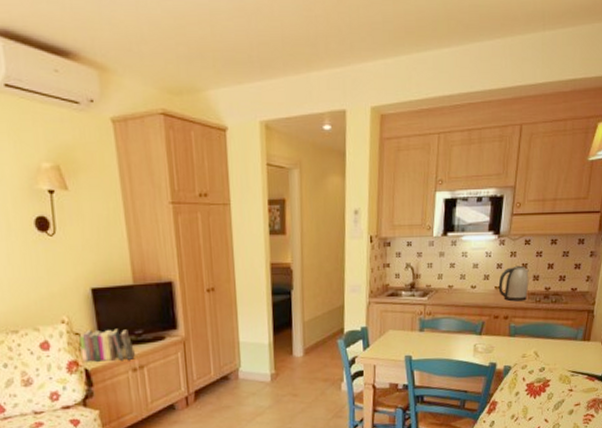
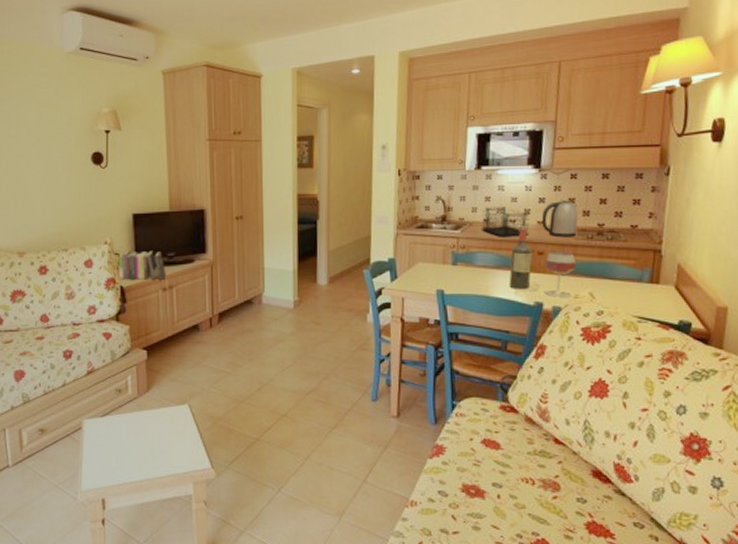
dish rack: none [447,273,488,303] -> present [482,206,530,237]
wine bottle: none [468,292,489,353] -> present [509,227,532,290]
wineglass: none [498,315,525,358] -> present [544,252,576,299]

